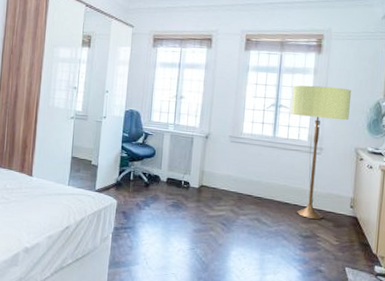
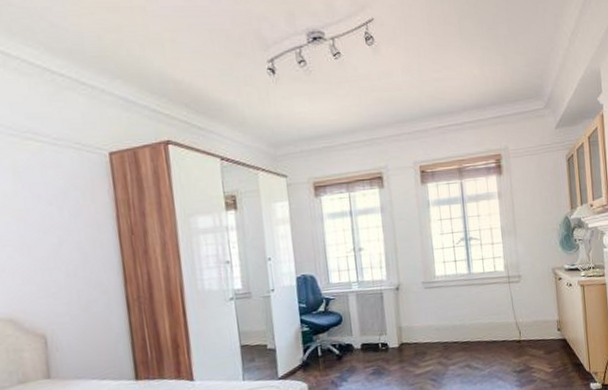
floor lamp: present [289,85,352,220] -> none [478,207,541,352]

